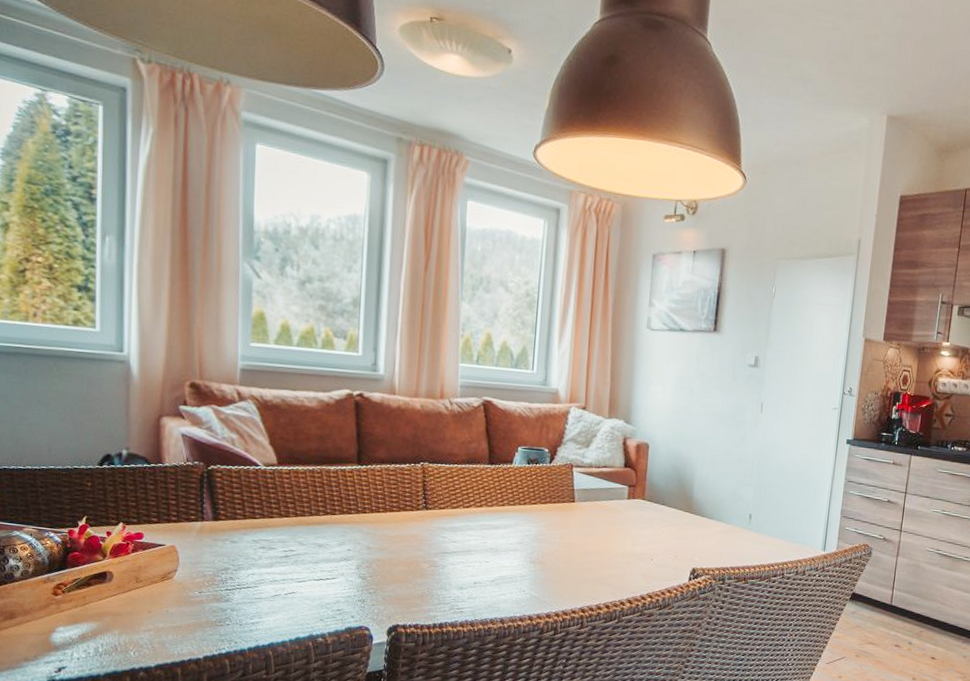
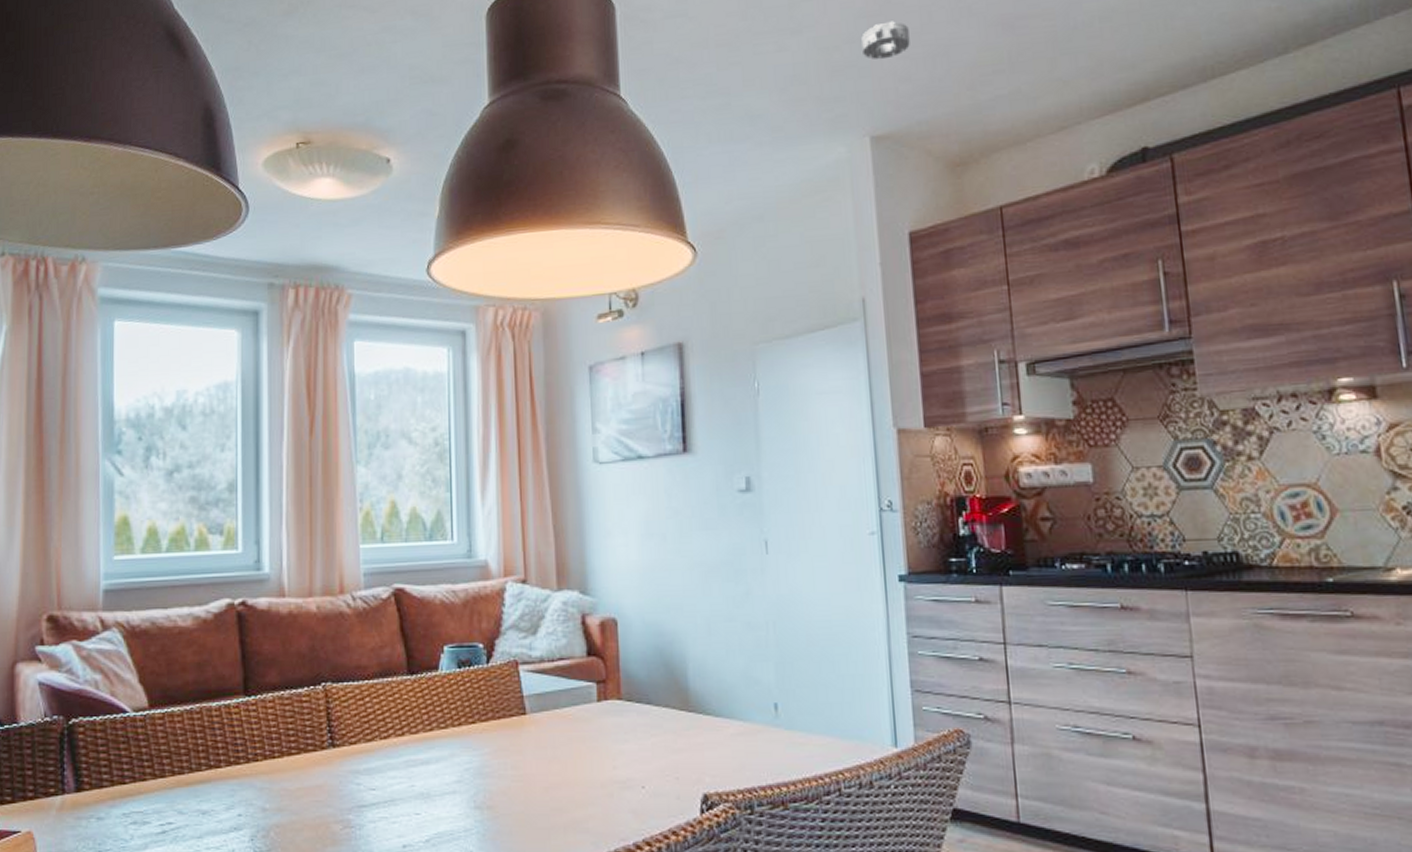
smoke detector: none [894,25,931,56] -> present [861,21,910,60]

